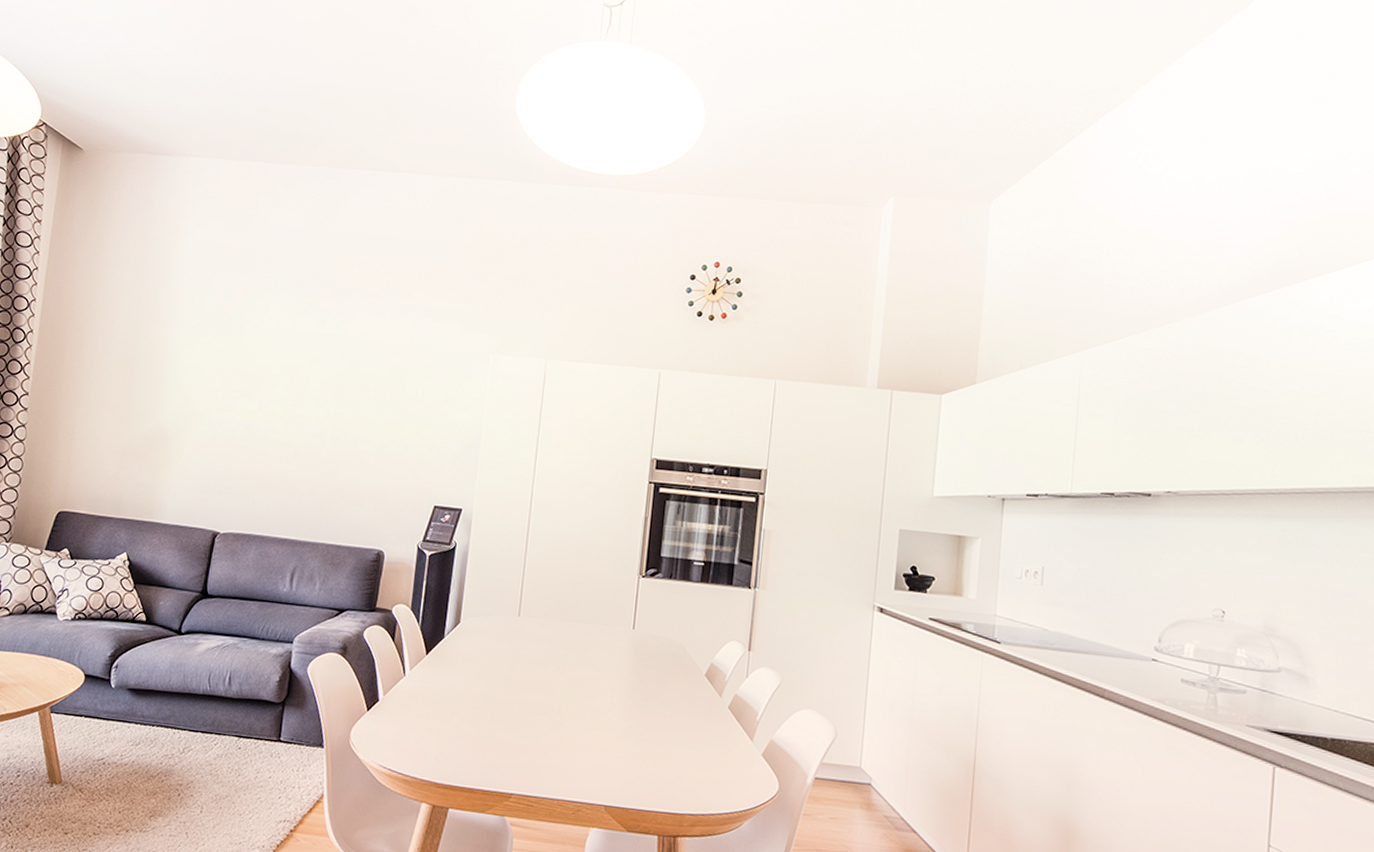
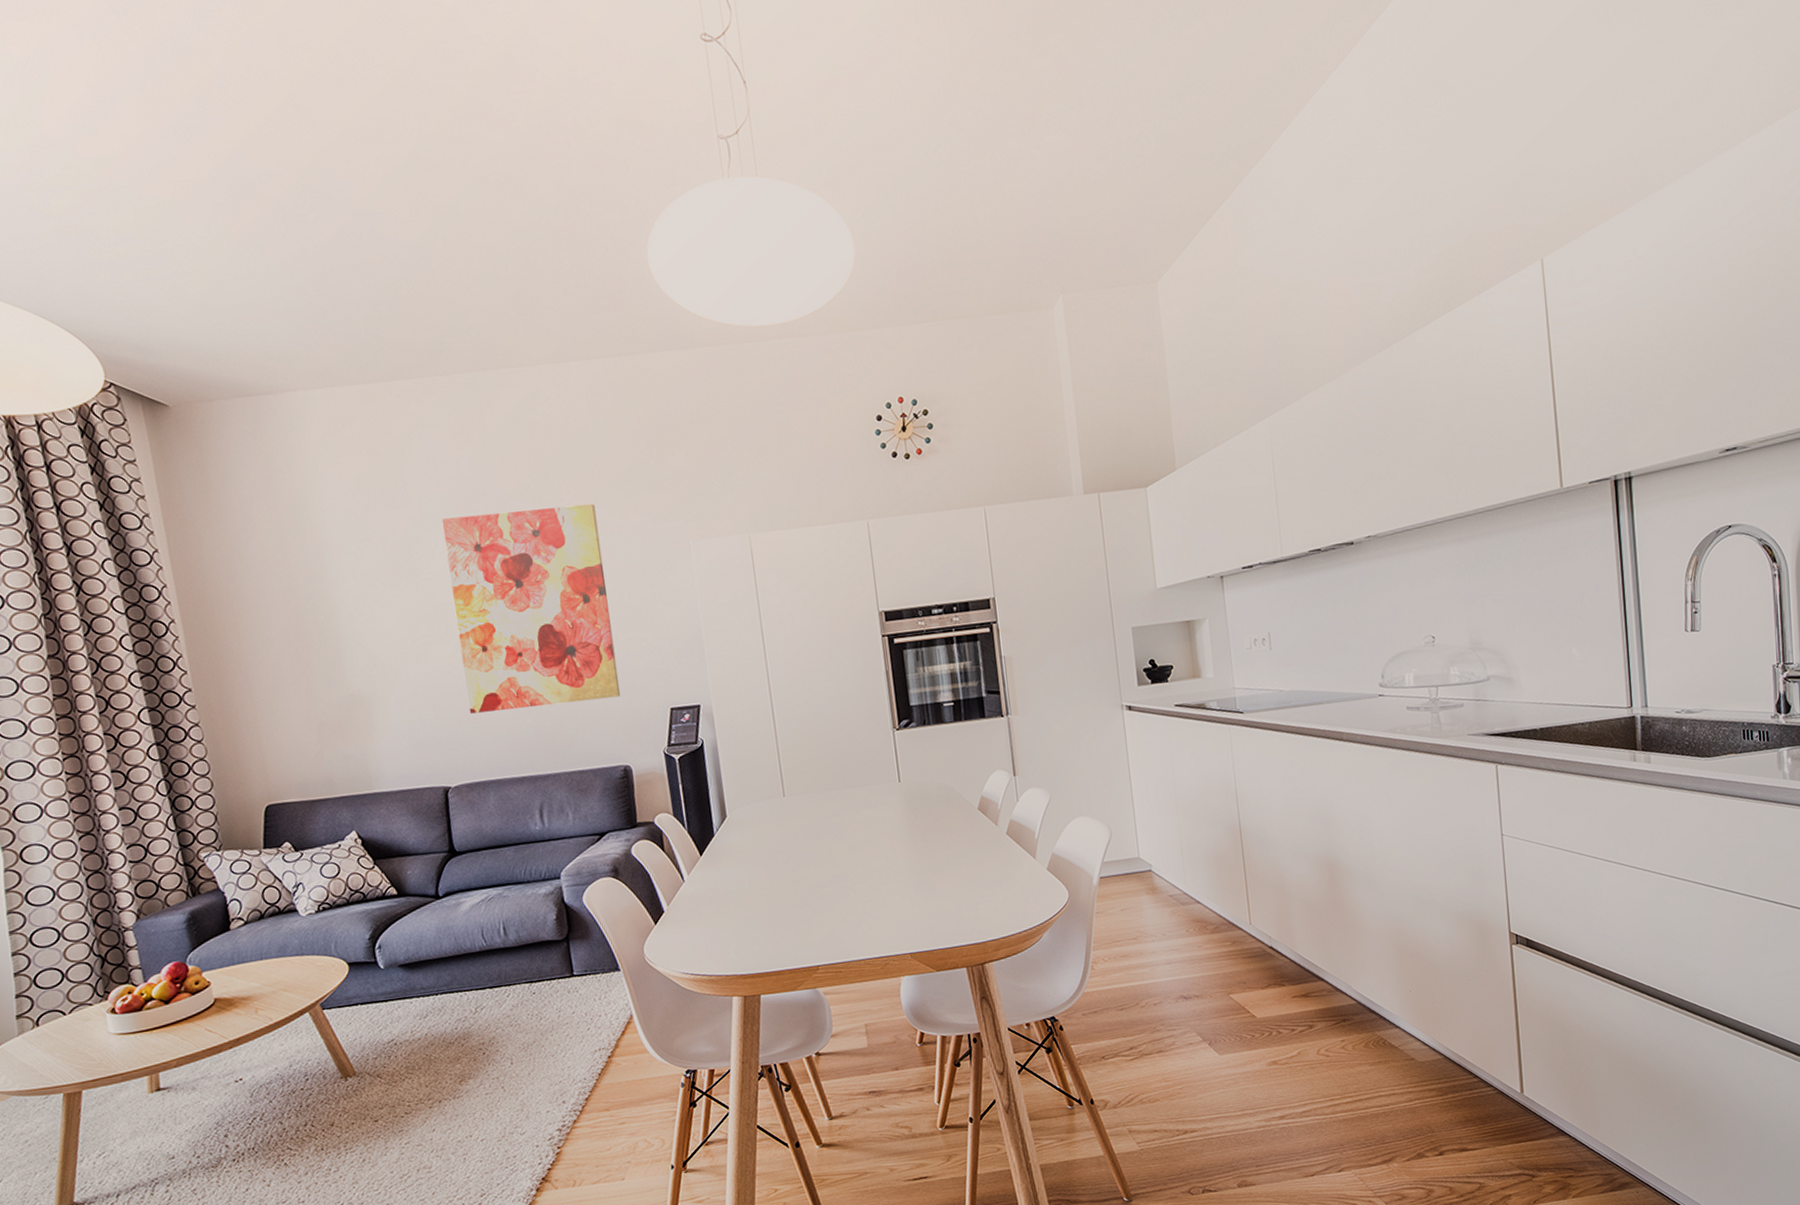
wall art: none [254,290,414,484] -> present [441,503,621,714]

